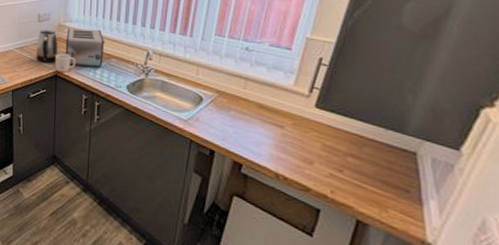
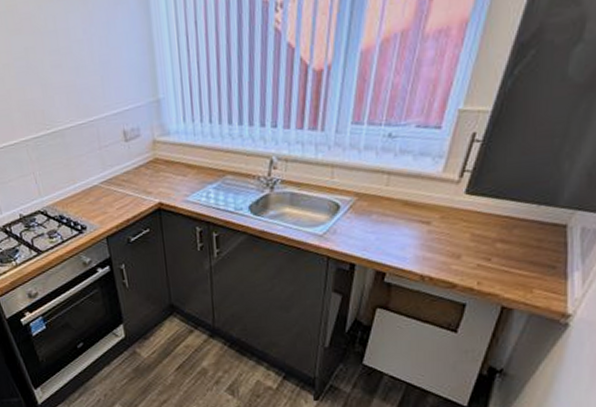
kettle: present [36,29,58,64] -> none [127,148,158,197]
mug: present [55,53,75,72] -> none [155,178,182,204]
toaster: present [65,28,105,68] -> none [164,139,217,194]

